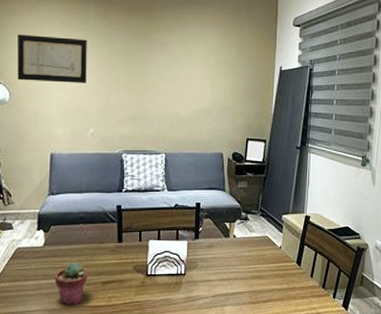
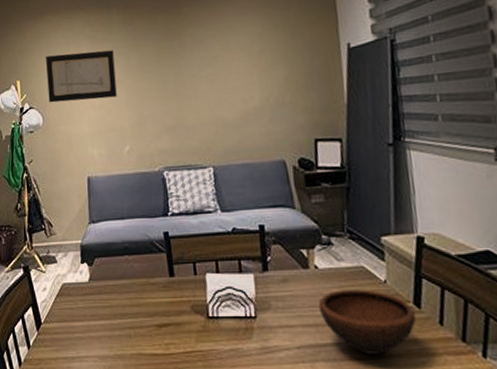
potted succulent: present [54,262,88,306] -> none [103,300,140,353]
bowl: none [232,253,297,299] -> present [318,290,417,355]

